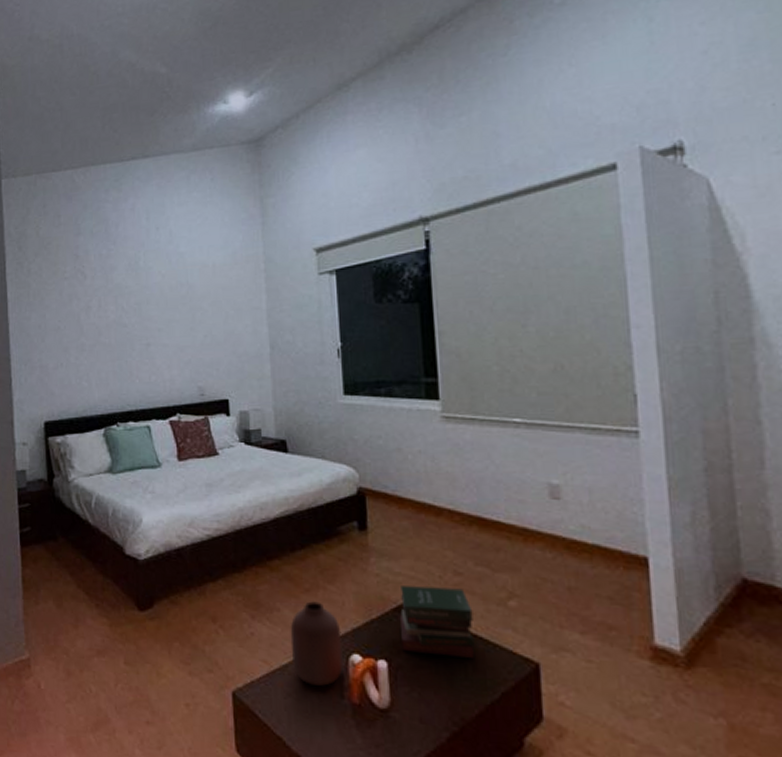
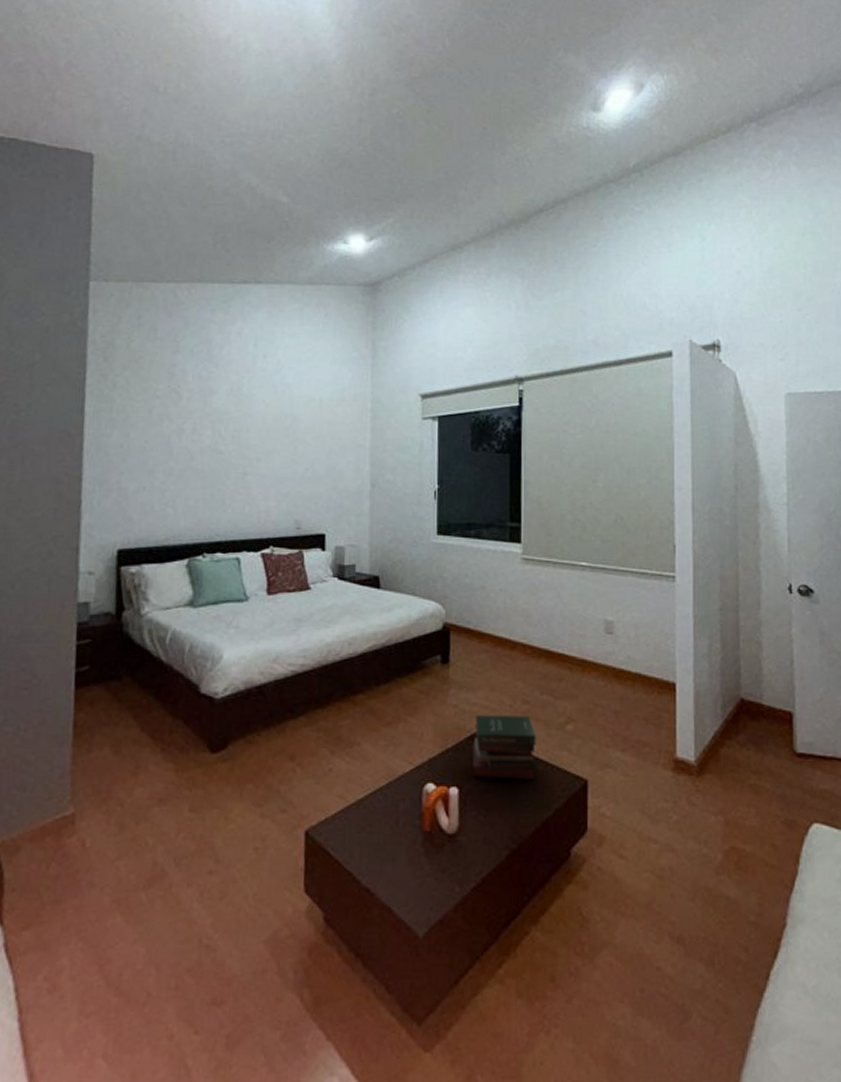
vase: present [290,601,343,686] -> none [368,734,418,817]

